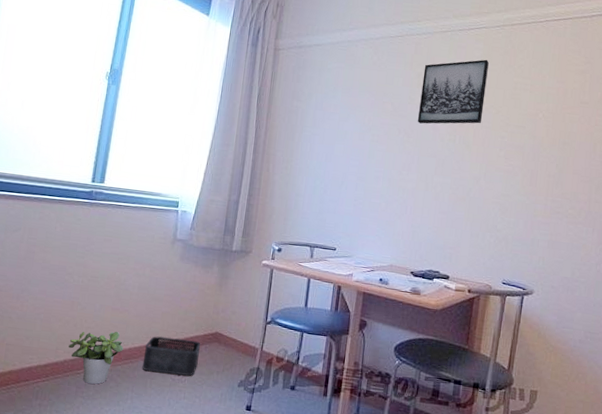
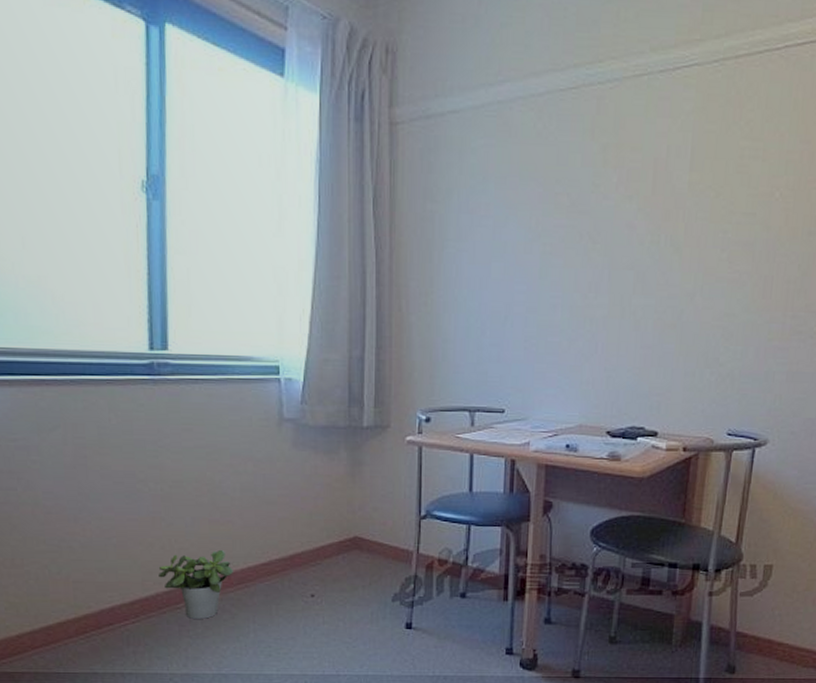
storage bin: present [142,336,201,376] -> none [262,550,337,596]
wall art: present [417,59,489,124] -> none [605,115,704,222]

